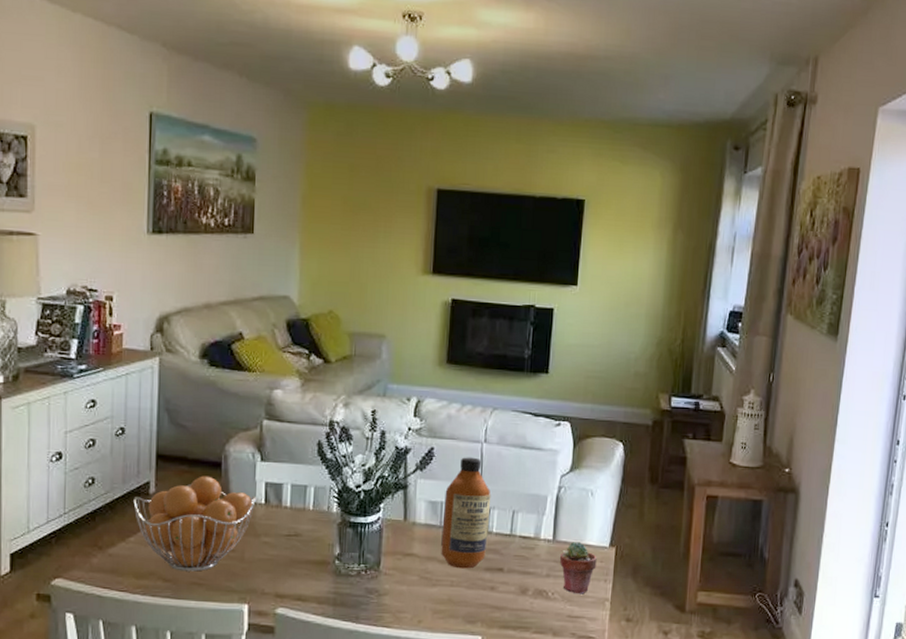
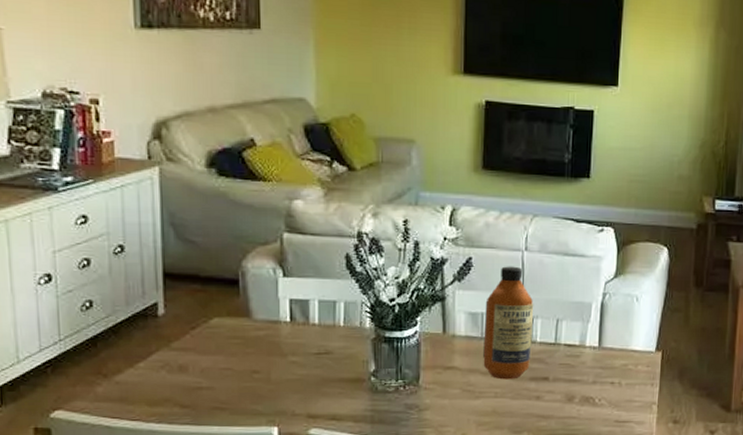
fruit basket: present [133,475,256,572] -> none [140,294,280,396]
potted succulent: present [559,542,597,594] -> none [605,348,643,399]

